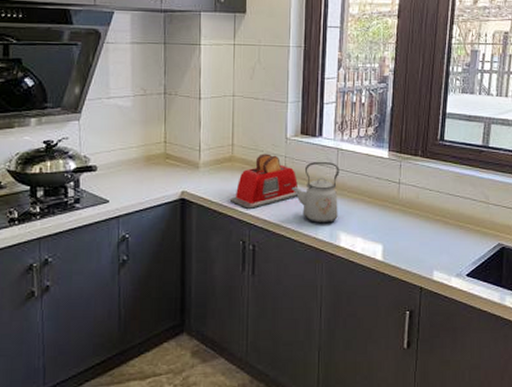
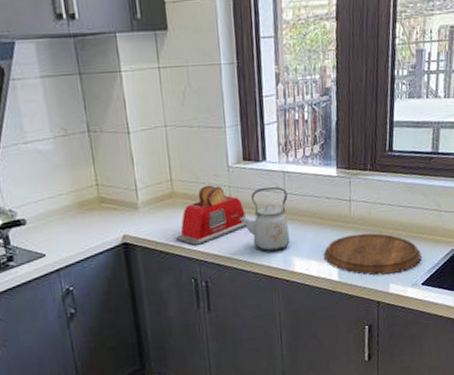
cutting board: none [370,216,467,260] -> present [324,233,422,275]

